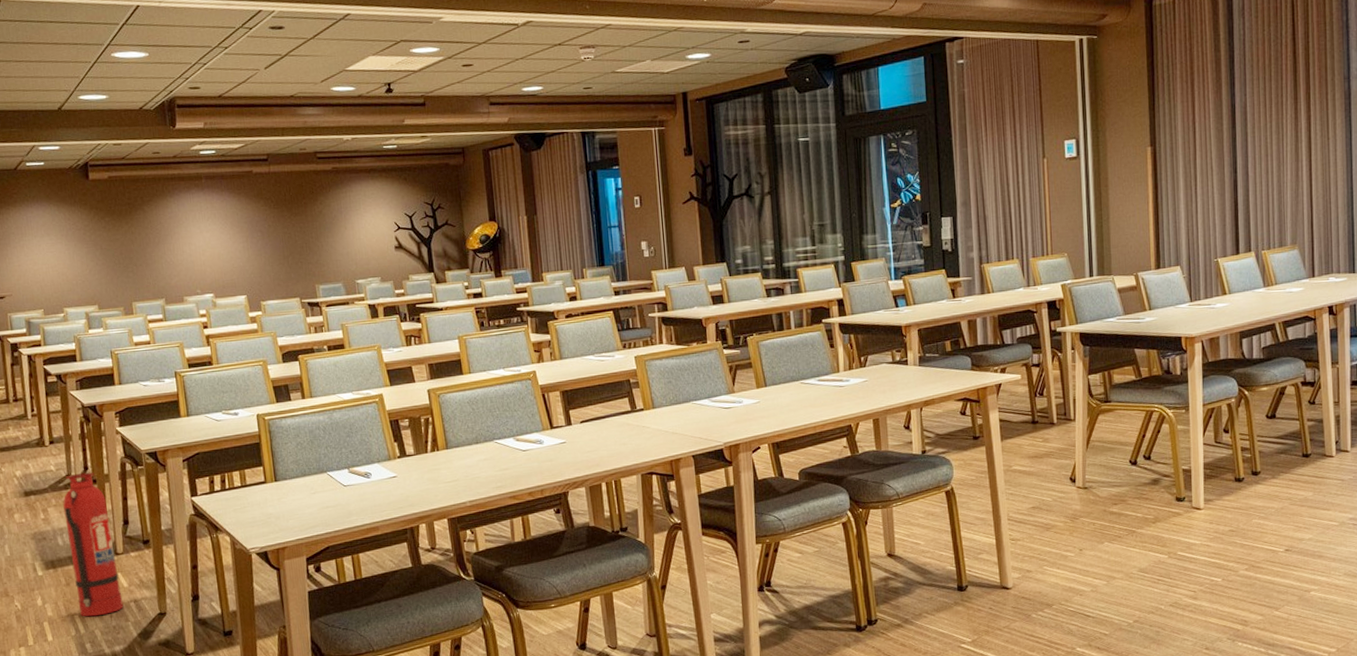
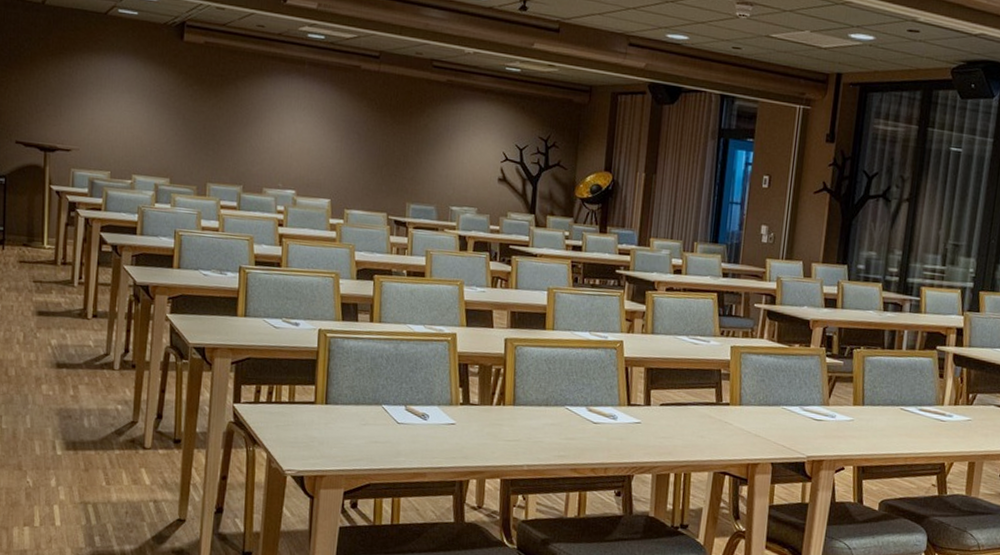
fire extinguisher: present [62,472,124,617] -> none [94,354,143,510]

